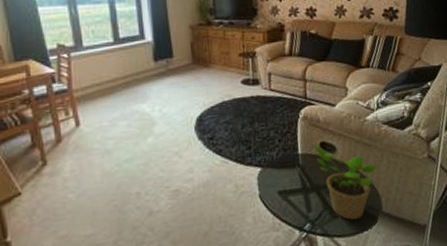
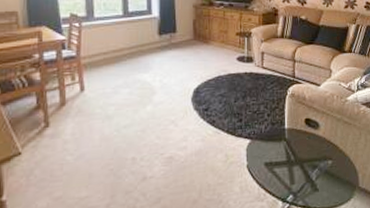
potted plant: present [311,143,376,220] -> none [297,119,354,194]

